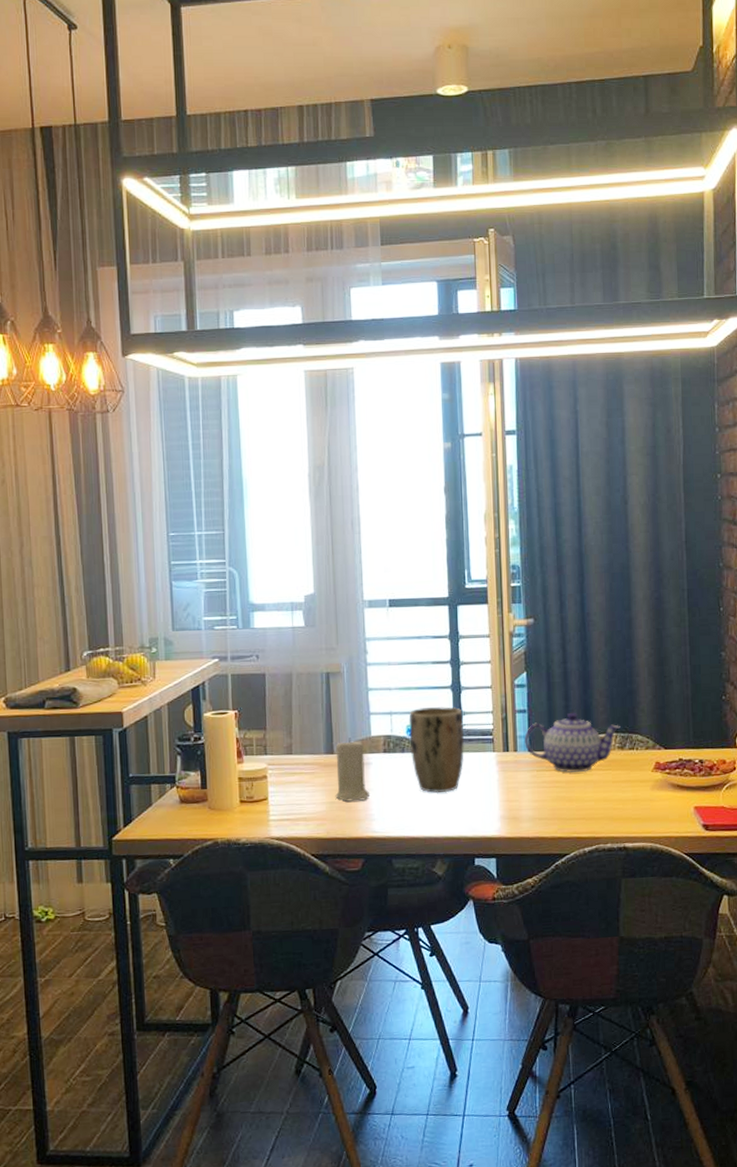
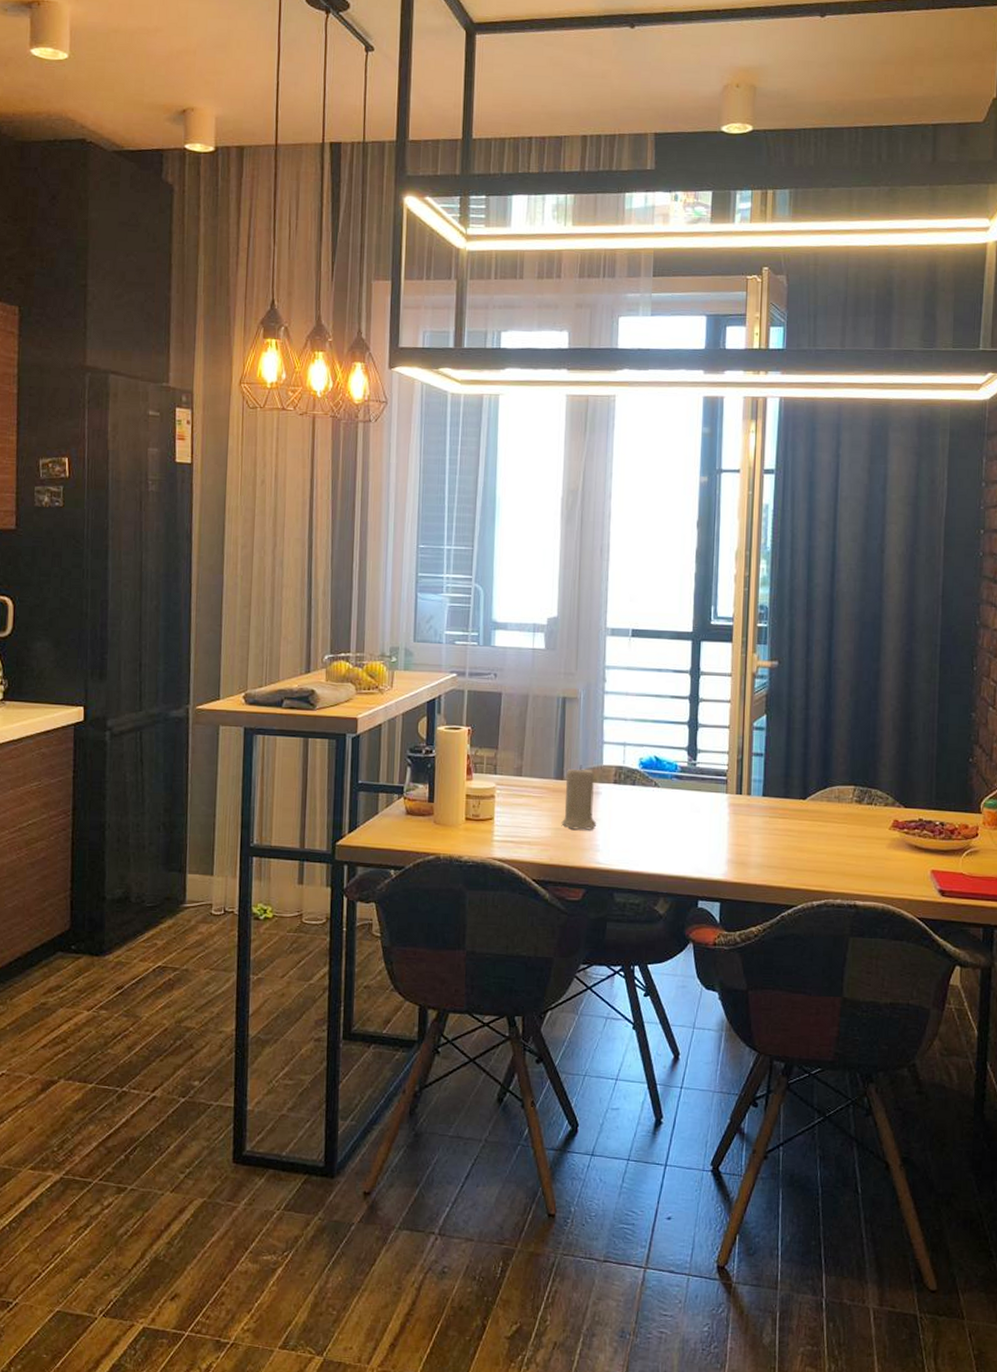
plant pot: present [408,707,465,794] -> none [641,742,699,830]
teapot: present [524,712,621,773] -> none [759,760,860,824]

